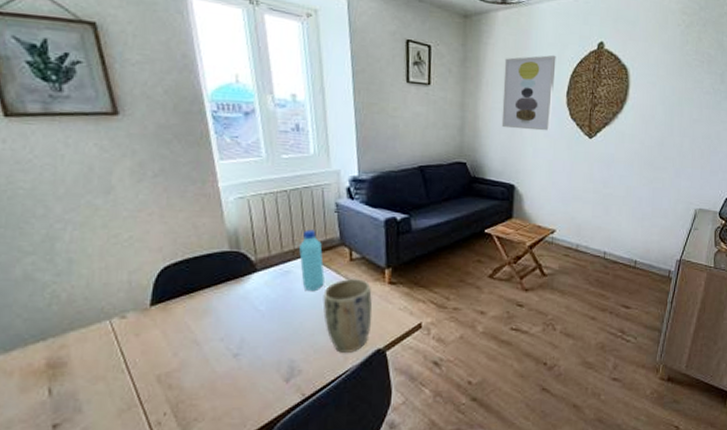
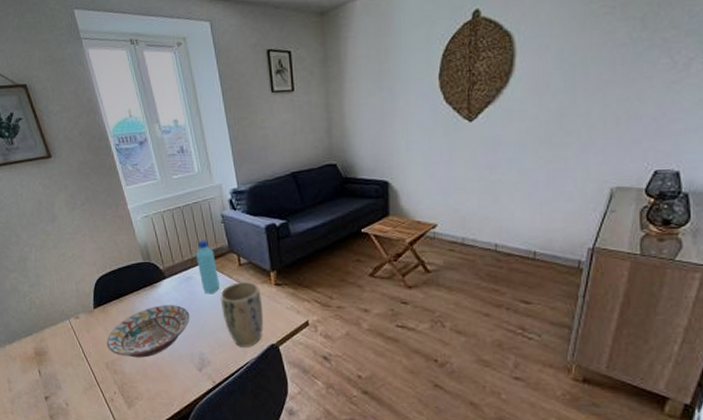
decorative bowl: none [161,303,283,368] -> present [106,305,190,358]
wall art: present [501,55,556,131] -> none [367,35,424,124]

